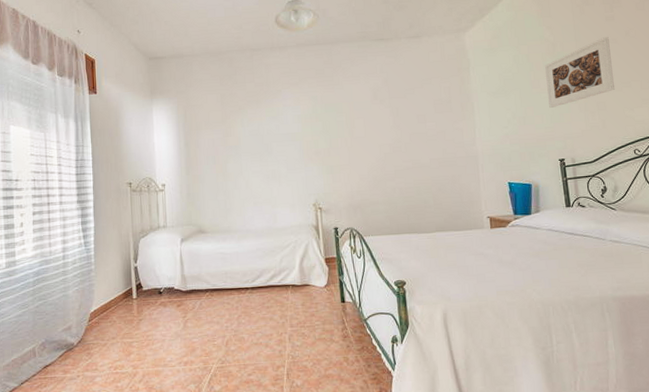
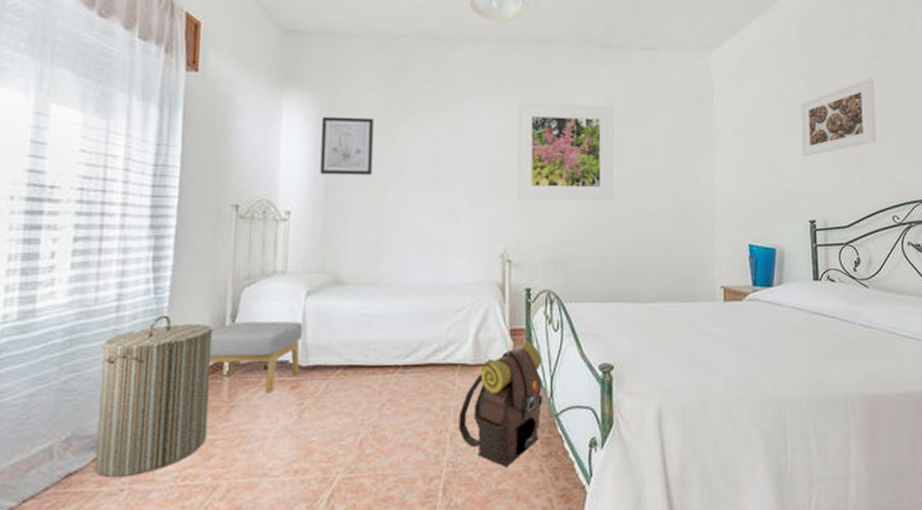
laundry hamper: none [57,260,127,368] -> present [94,315,213,478]
footstool: none [122,260,181,310] -> present [209,321,303,393]
wall art: none [180,113,217,157] -> present [320,116,374,176]
backpack: none [293,267,354,359] -> present [458,342,543,468]
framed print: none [317,85,396,163] -> present [517,102,613,201]

